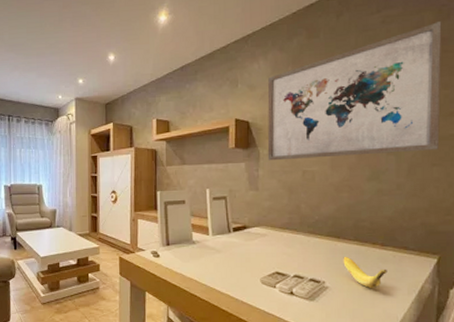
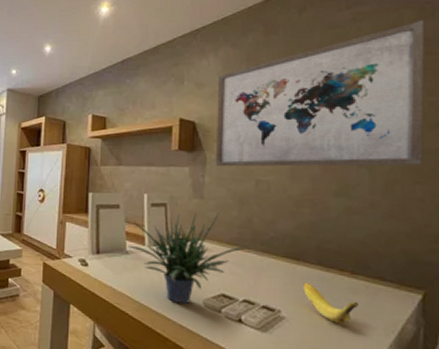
potted plant: none [194,197,299,284] -> present [128,208,251,305]

